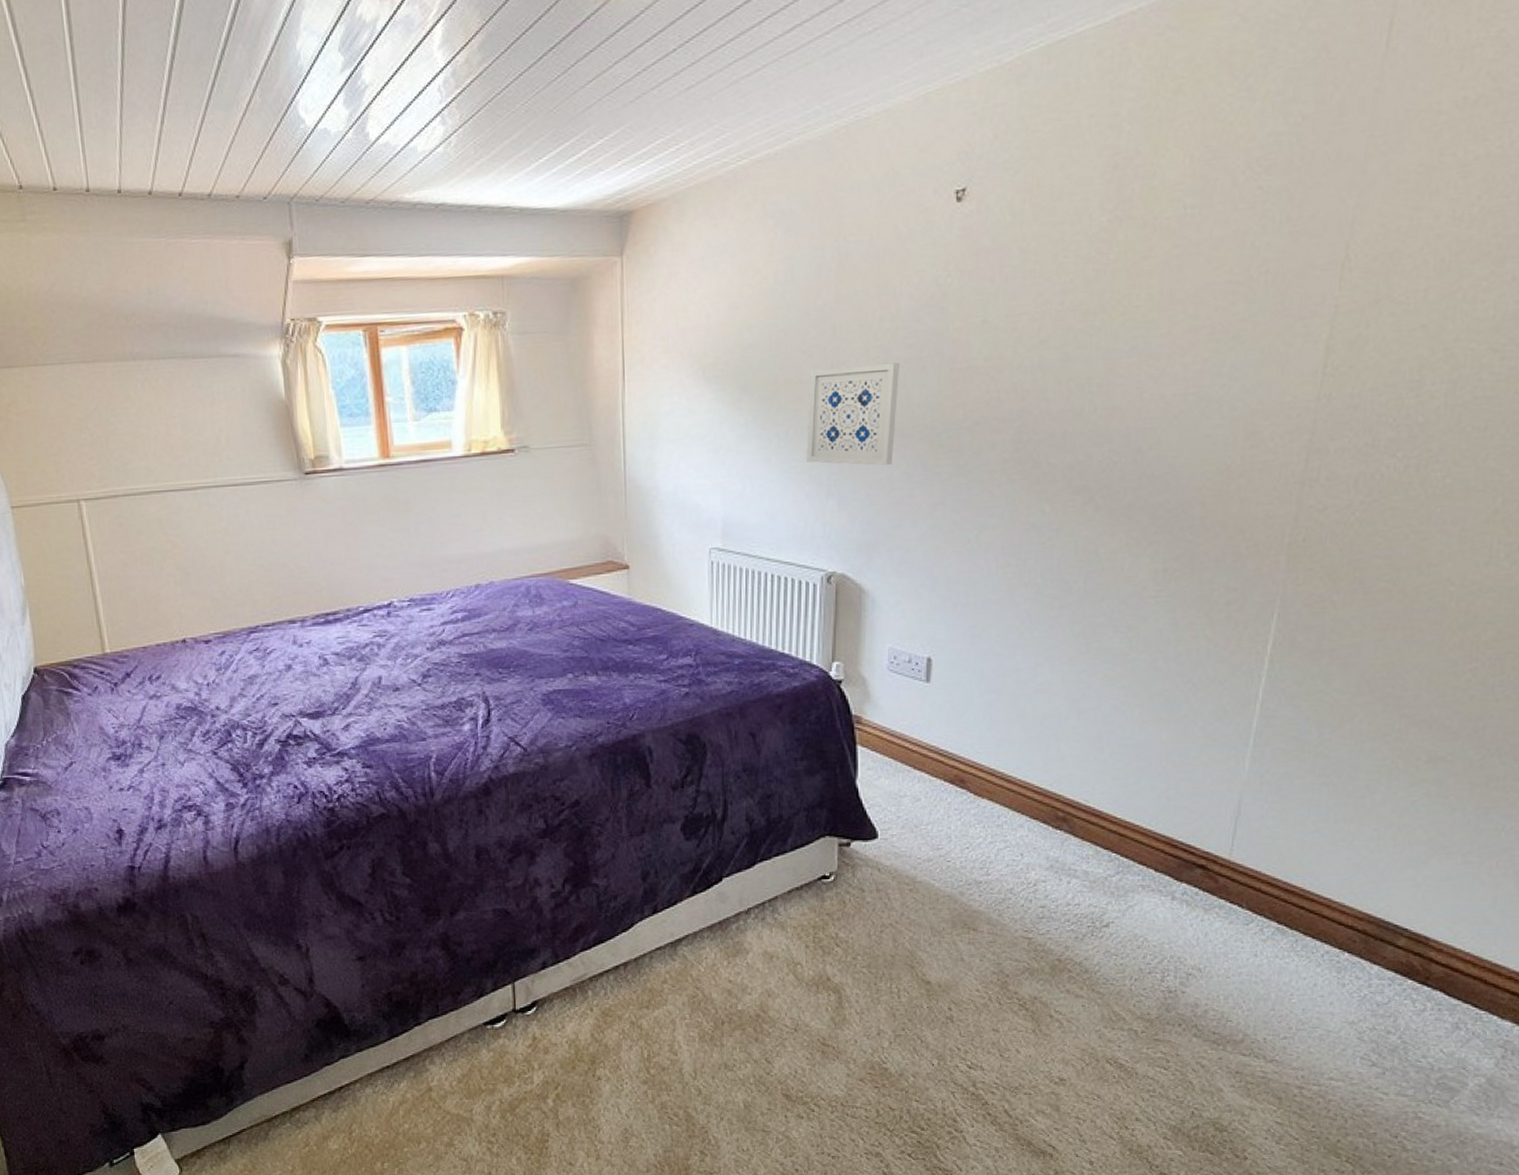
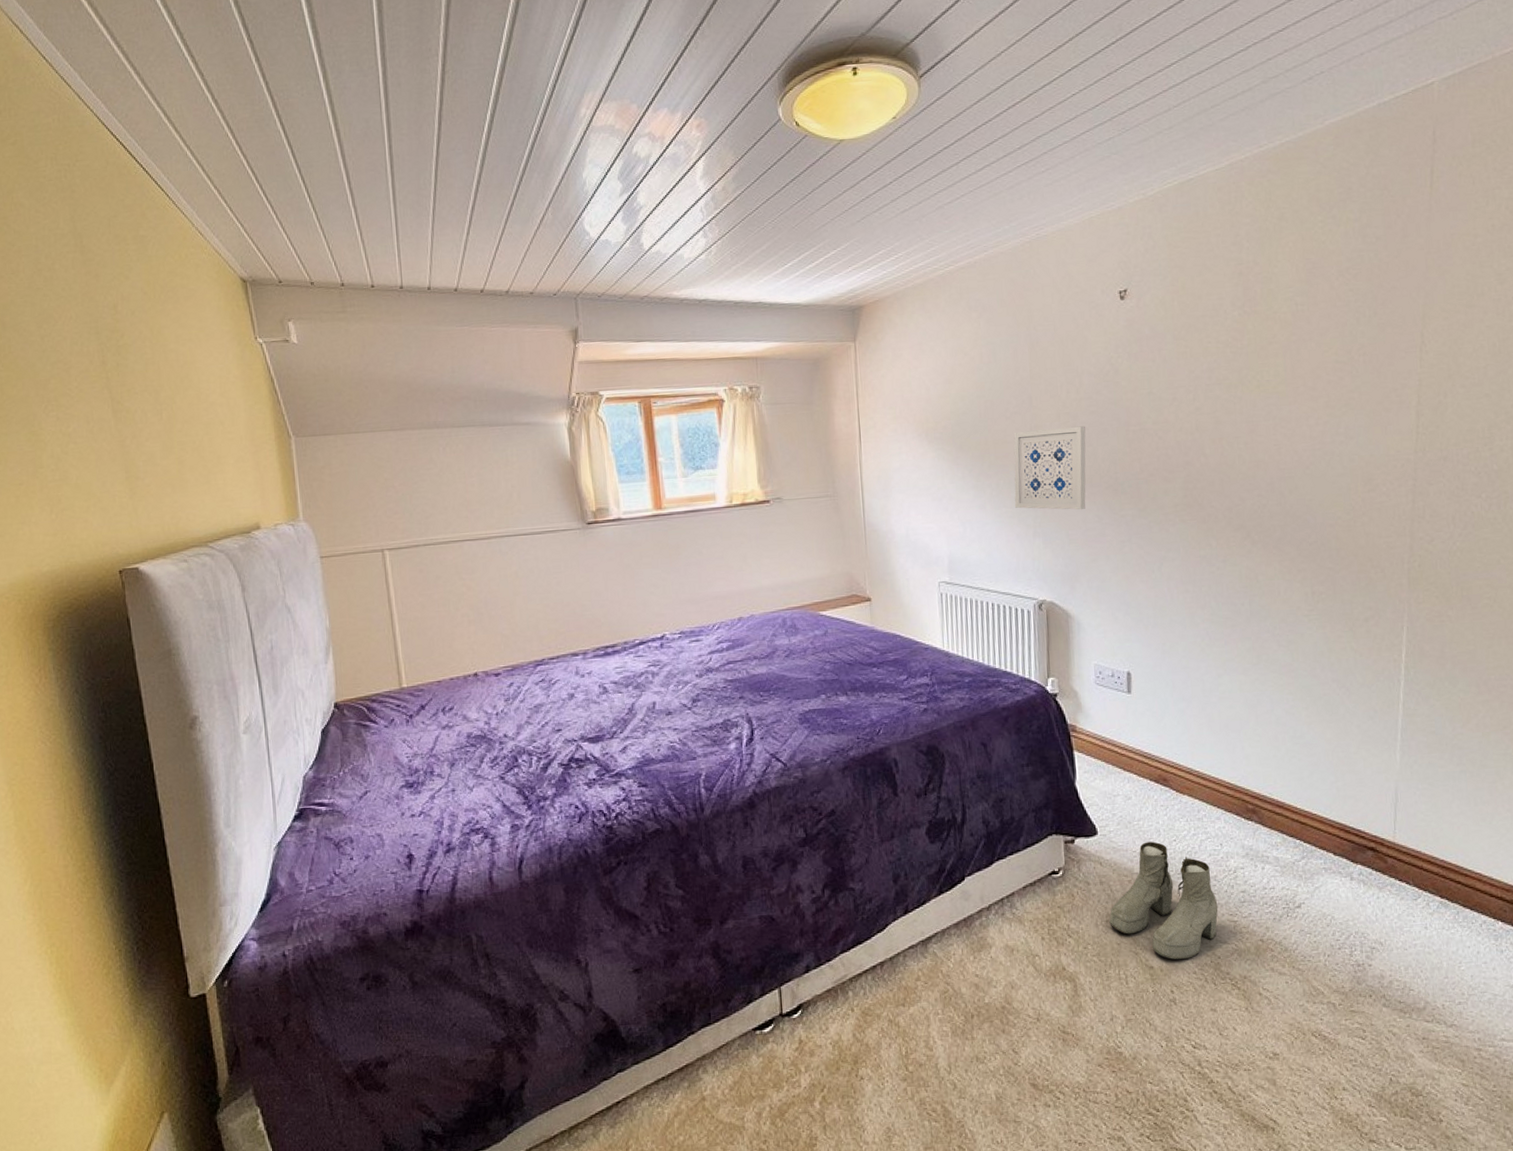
boots: none [884,848,1011,976] -> present [1109,841,1218,960]

